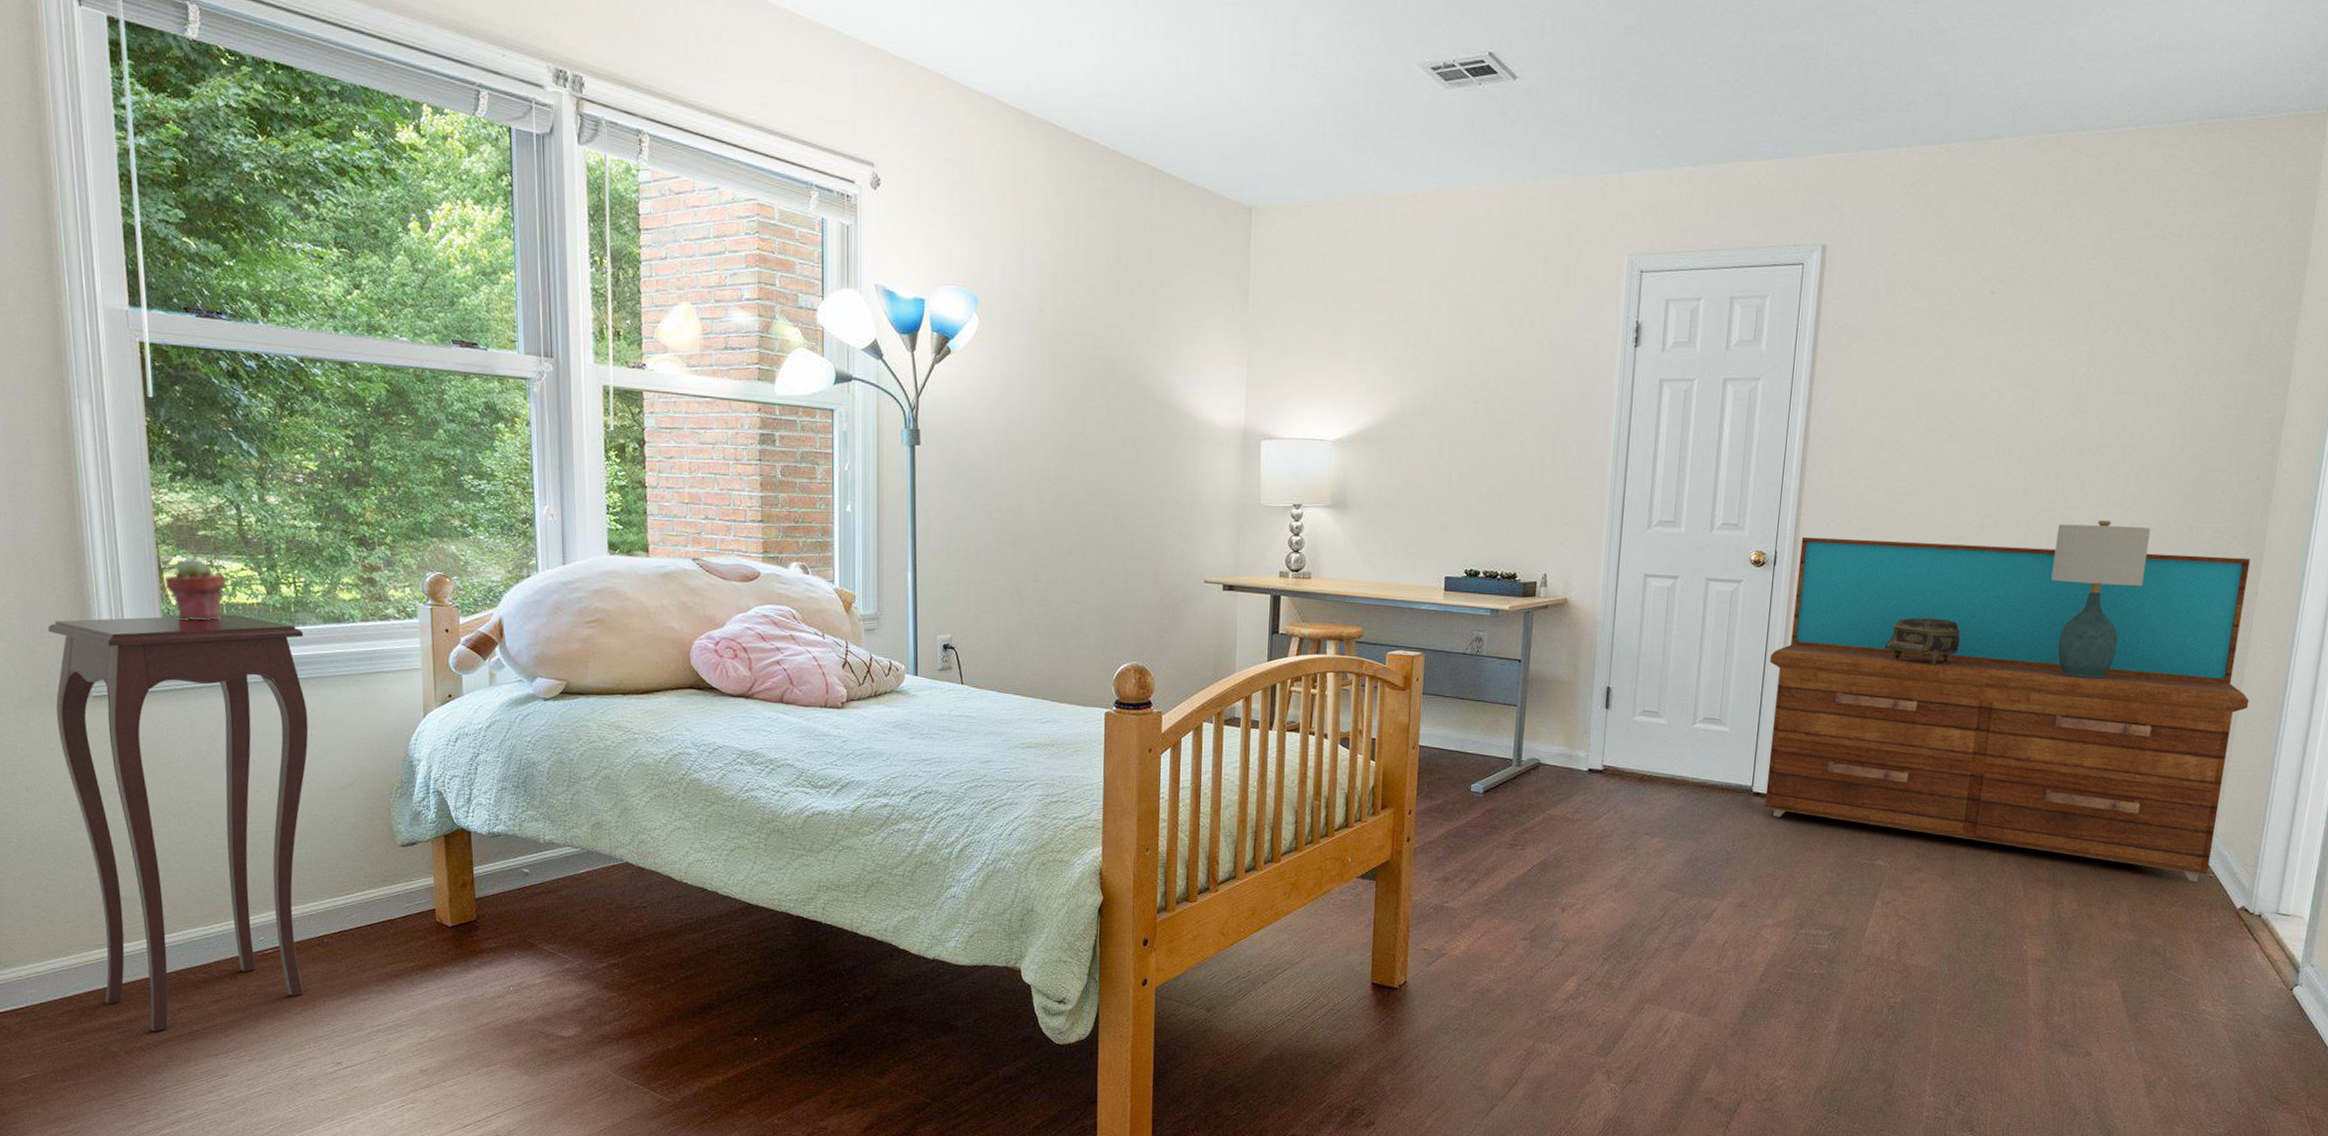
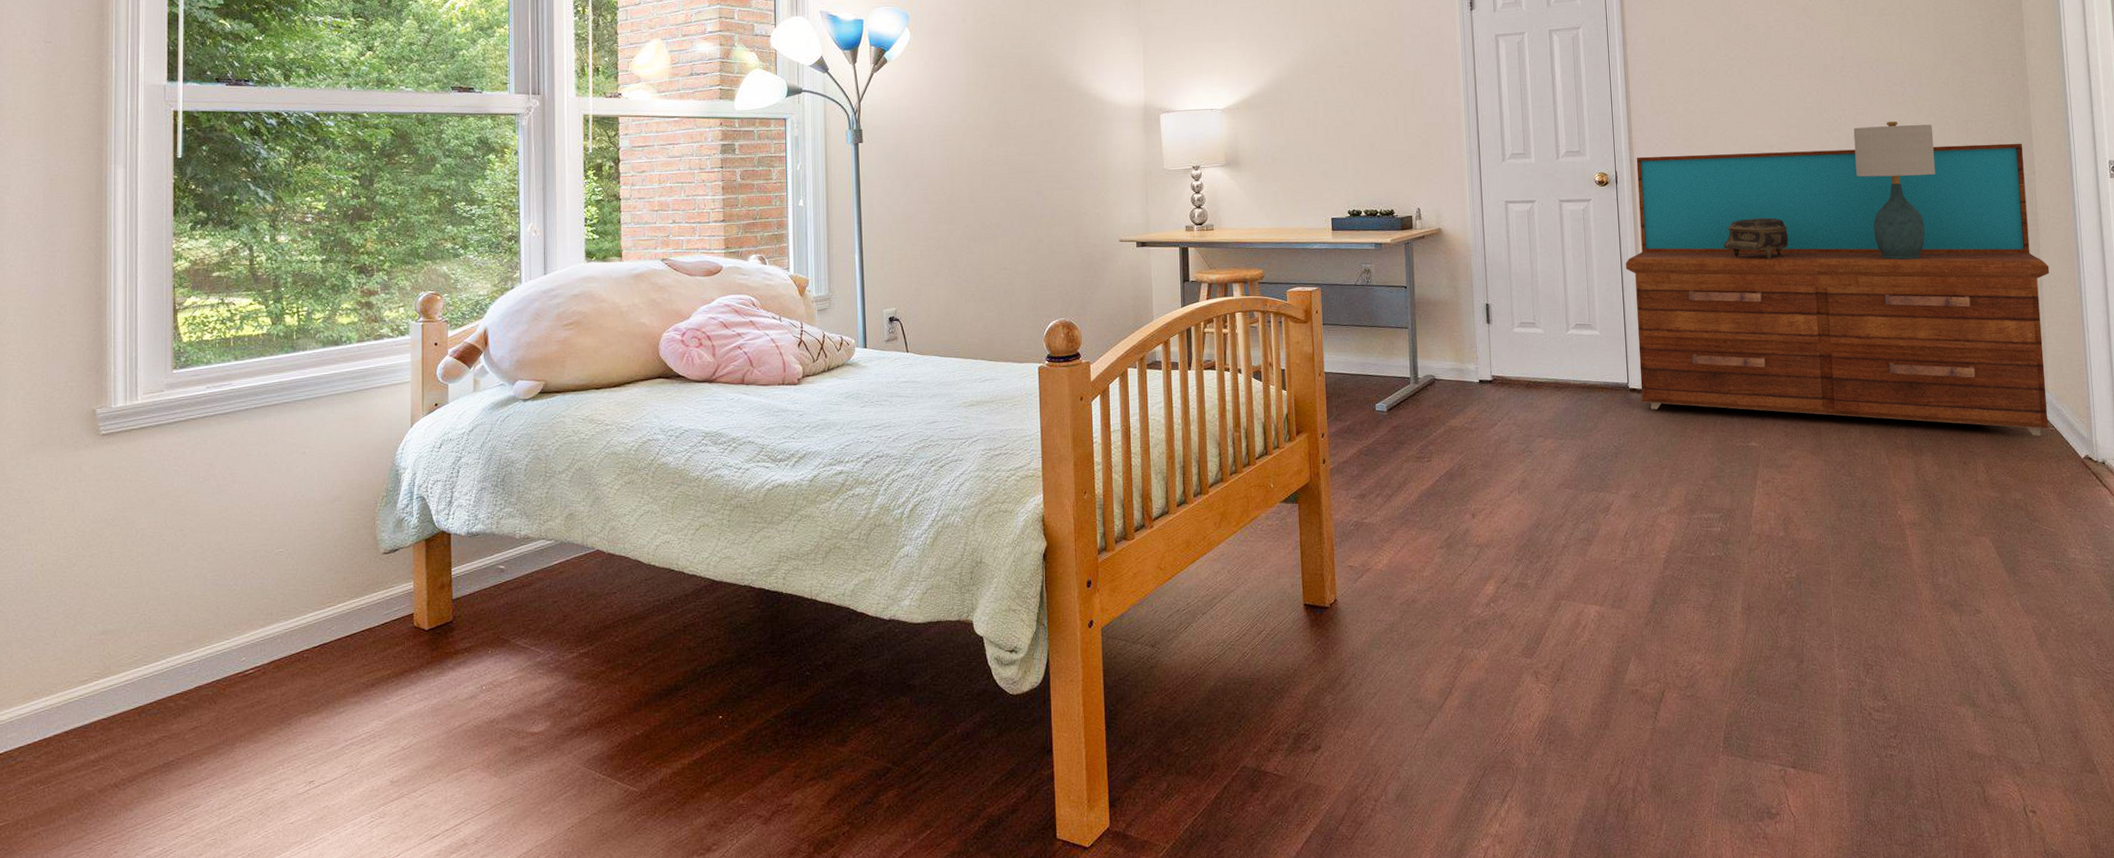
side table: present [48,614,309,1031] -> none [64,346,304,766]
potted succulent: present [163,558,226,621] -> none [177,297,235,355]

